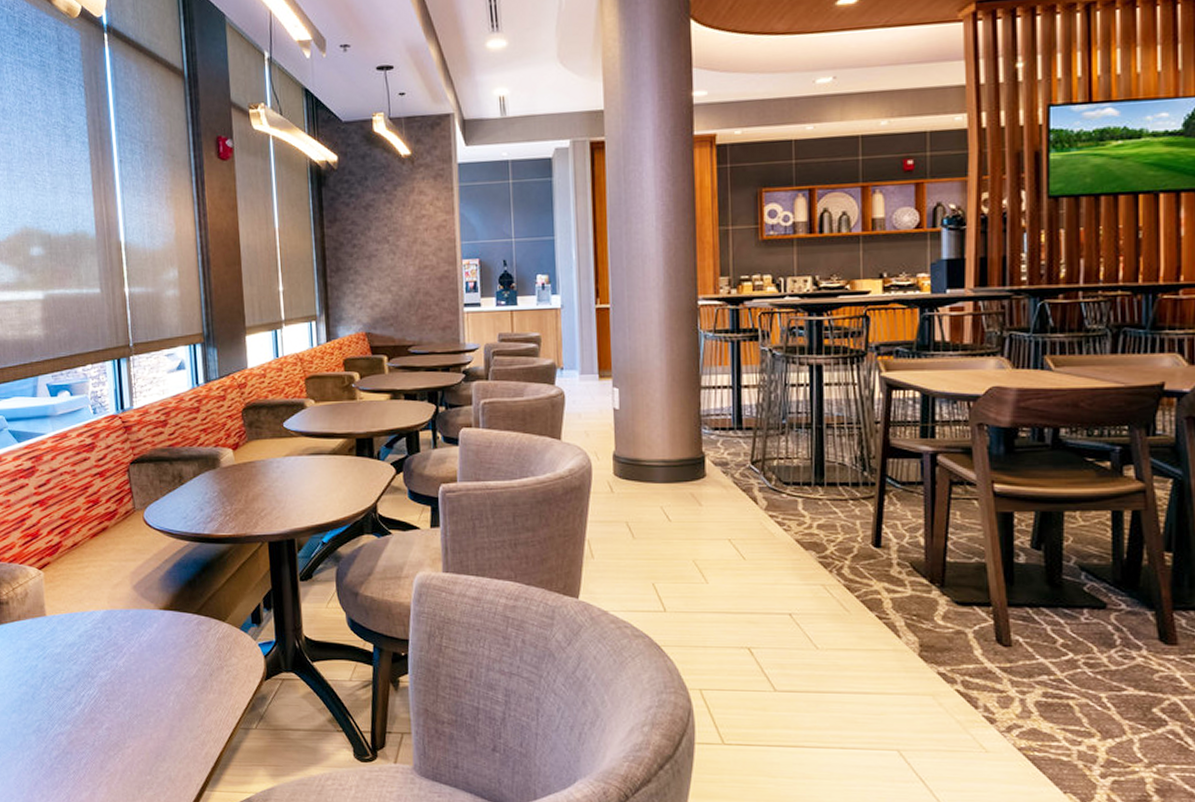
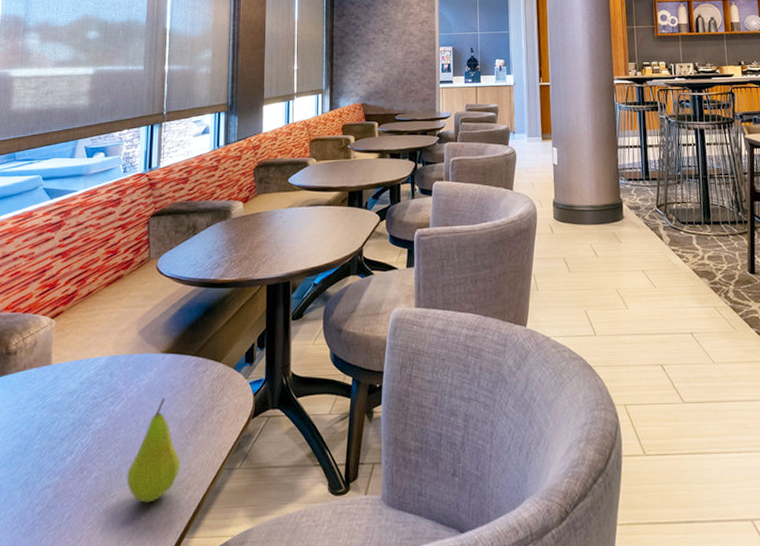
fruit: none [139,655,193,756] -> present [126,398,180,503]

